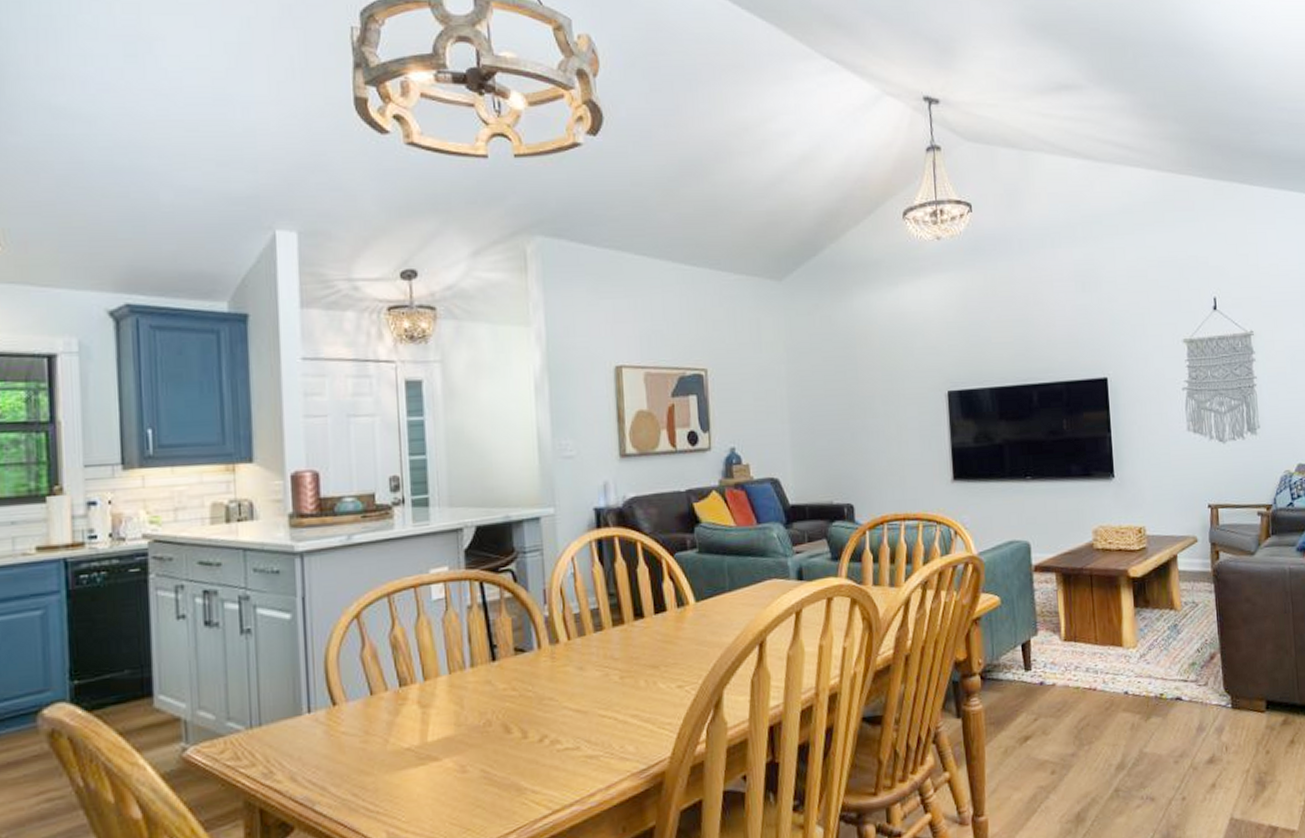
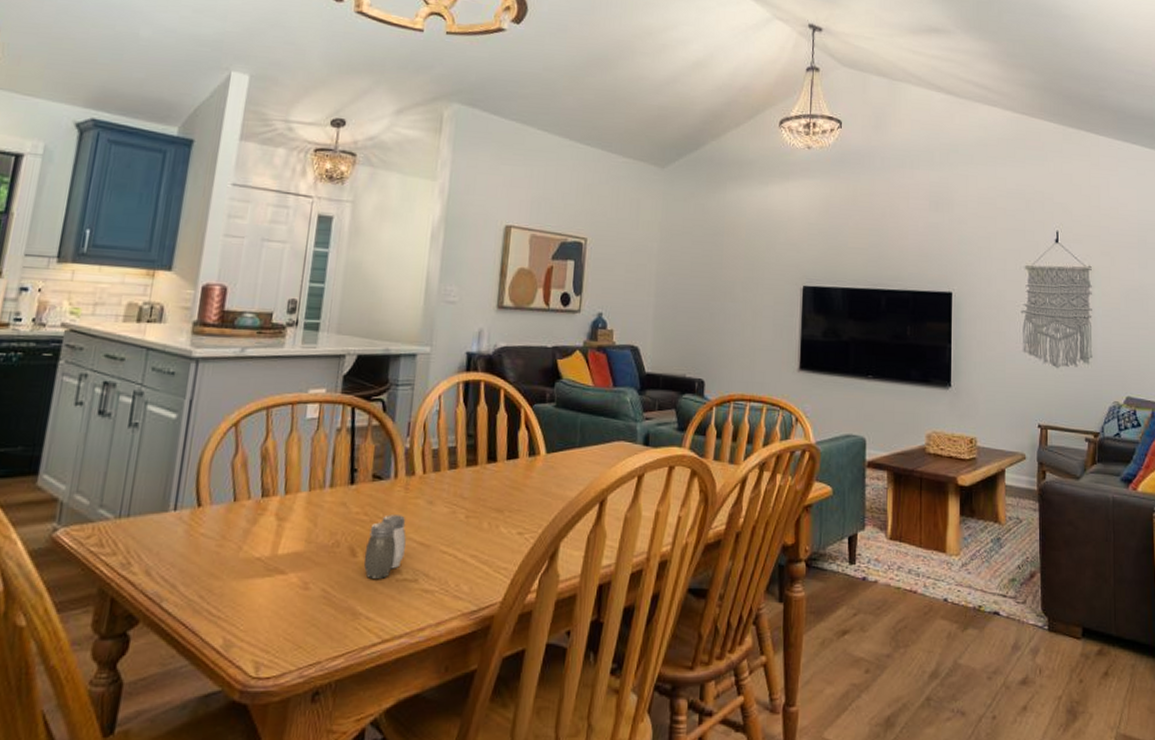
salt and pepper shaker: none [519,685,562,753] -> present [363,514,406,579]

